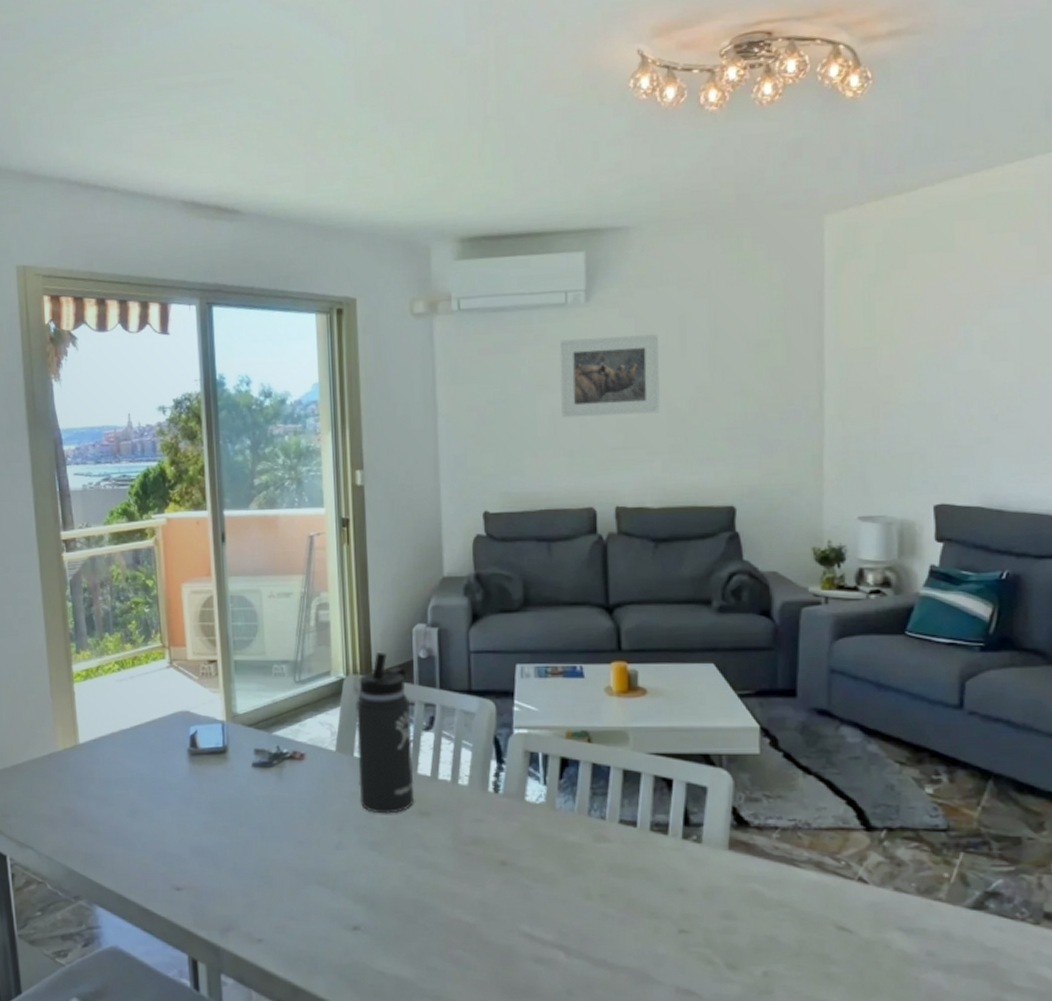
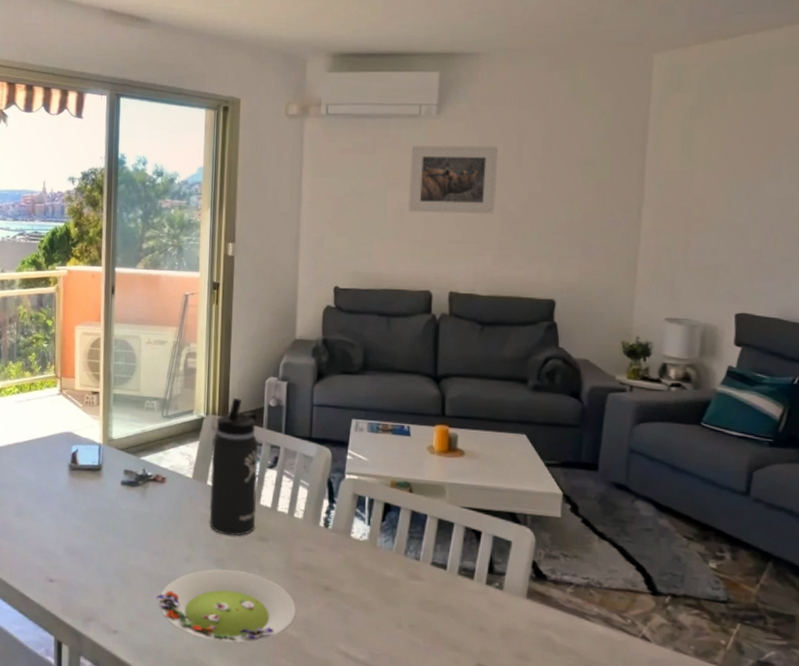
salad plate: none [305,853,469,940] -> present [156,569,296,644]

